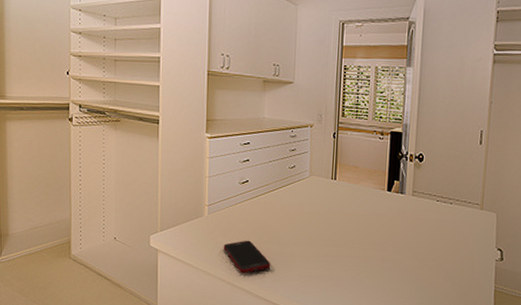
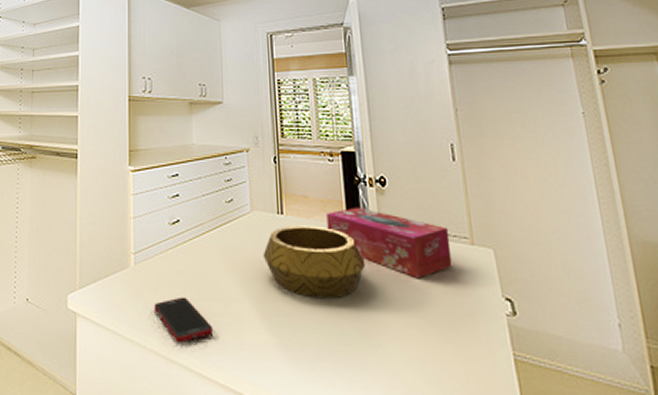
decorative bowl: none [316,189,397,245] -> present [262,225,366,299]
tissue box: none [371,177,466,233] -> present [326,207,453,279]

